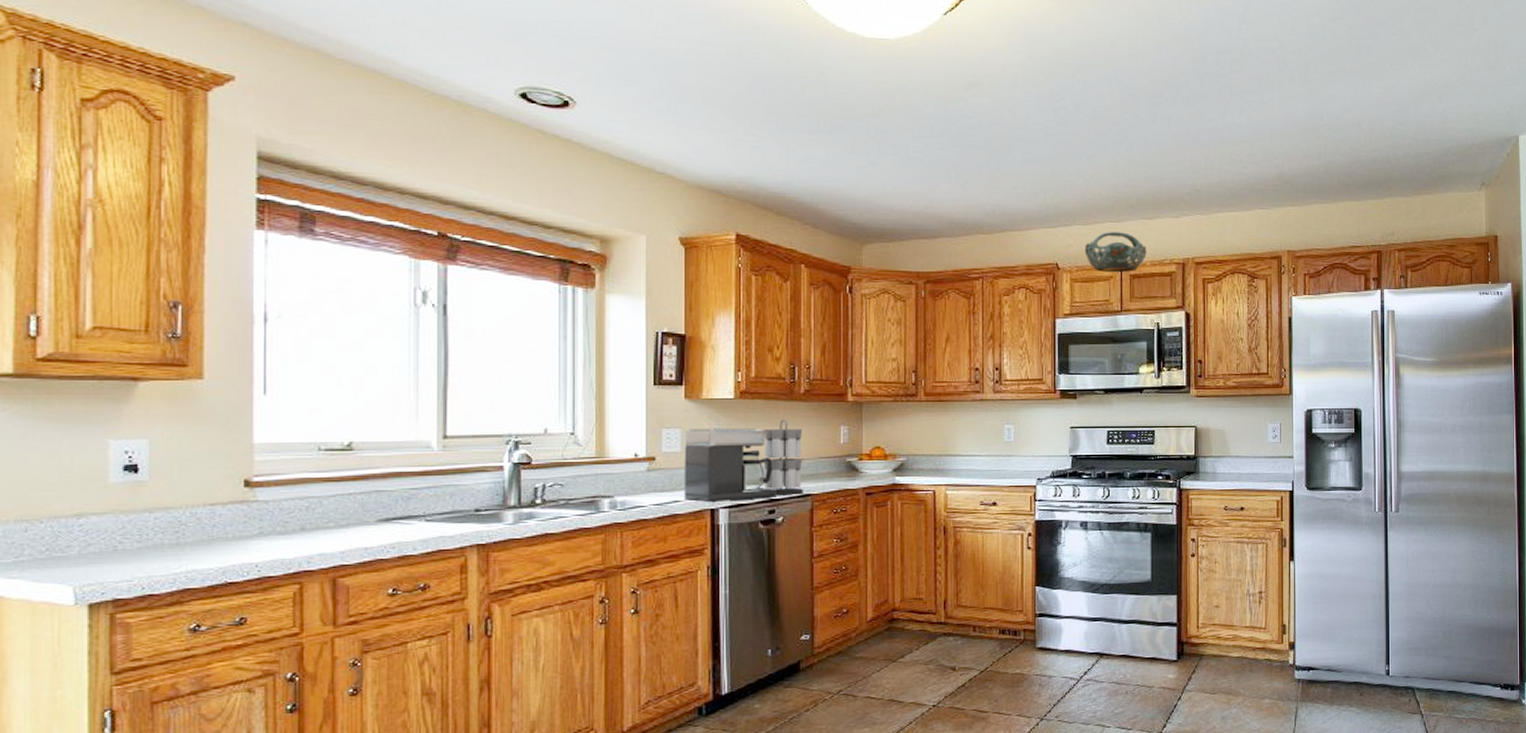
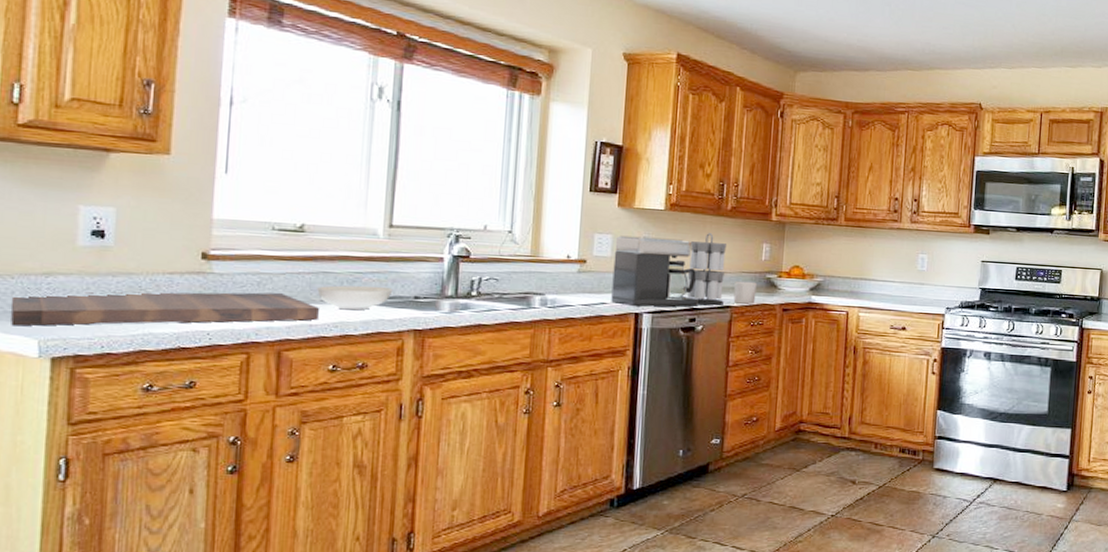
cutting board: none [41,517,375,574] -> present [10,292,320,326]
bowl: none [370,501,452,529] -> present [317,285,393,311]
mug: none [813,467,837,491] -> present [733,281,757,304]
decorative basket: present [1084,232,1147,273] -> none [1007,76,1067,117]

